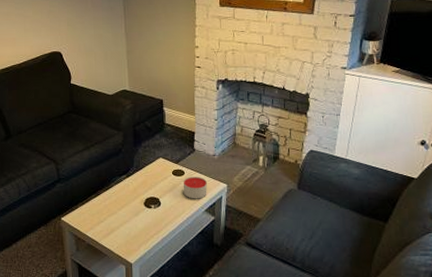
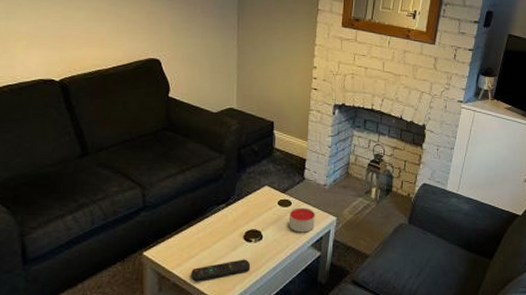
remote control: none [102,223,153,243] -> present [191,259,251,282]

